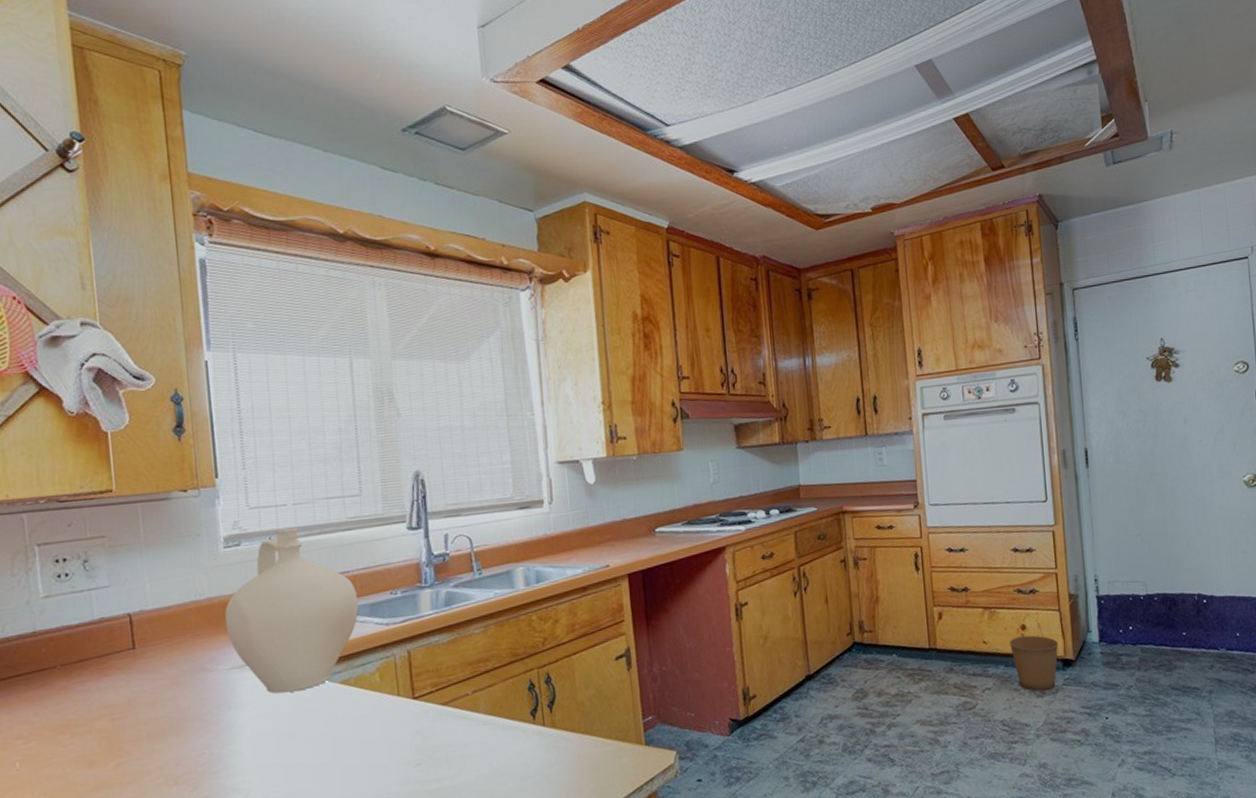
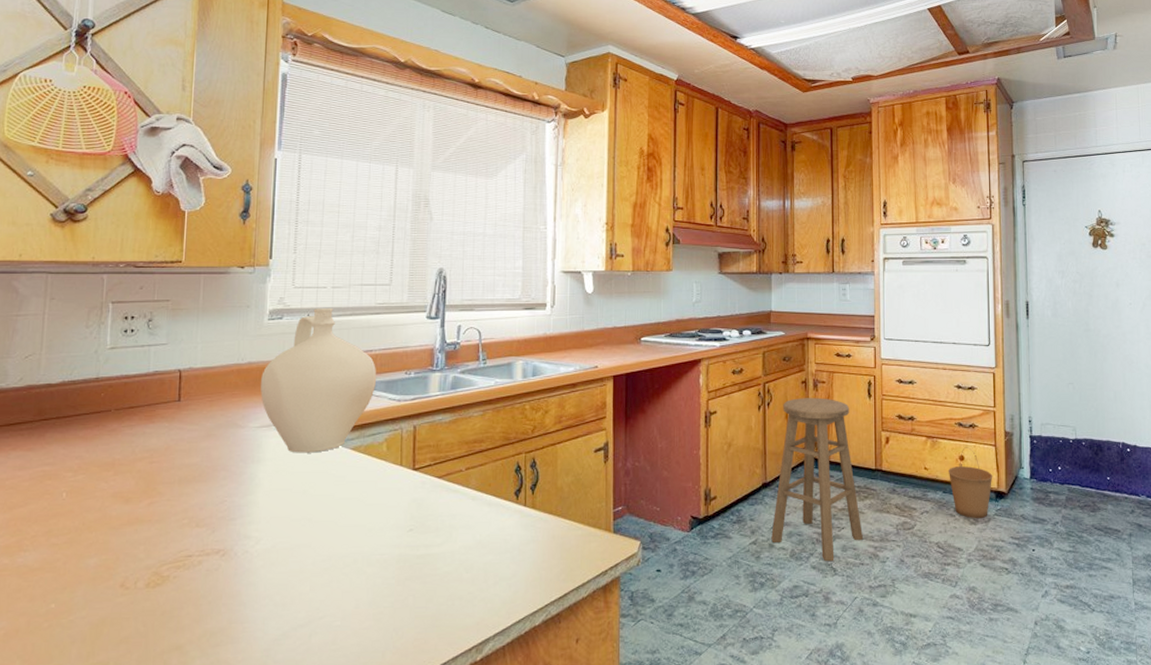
bar stool: none [820,576,922,753] -> present [771,398,864,562]

